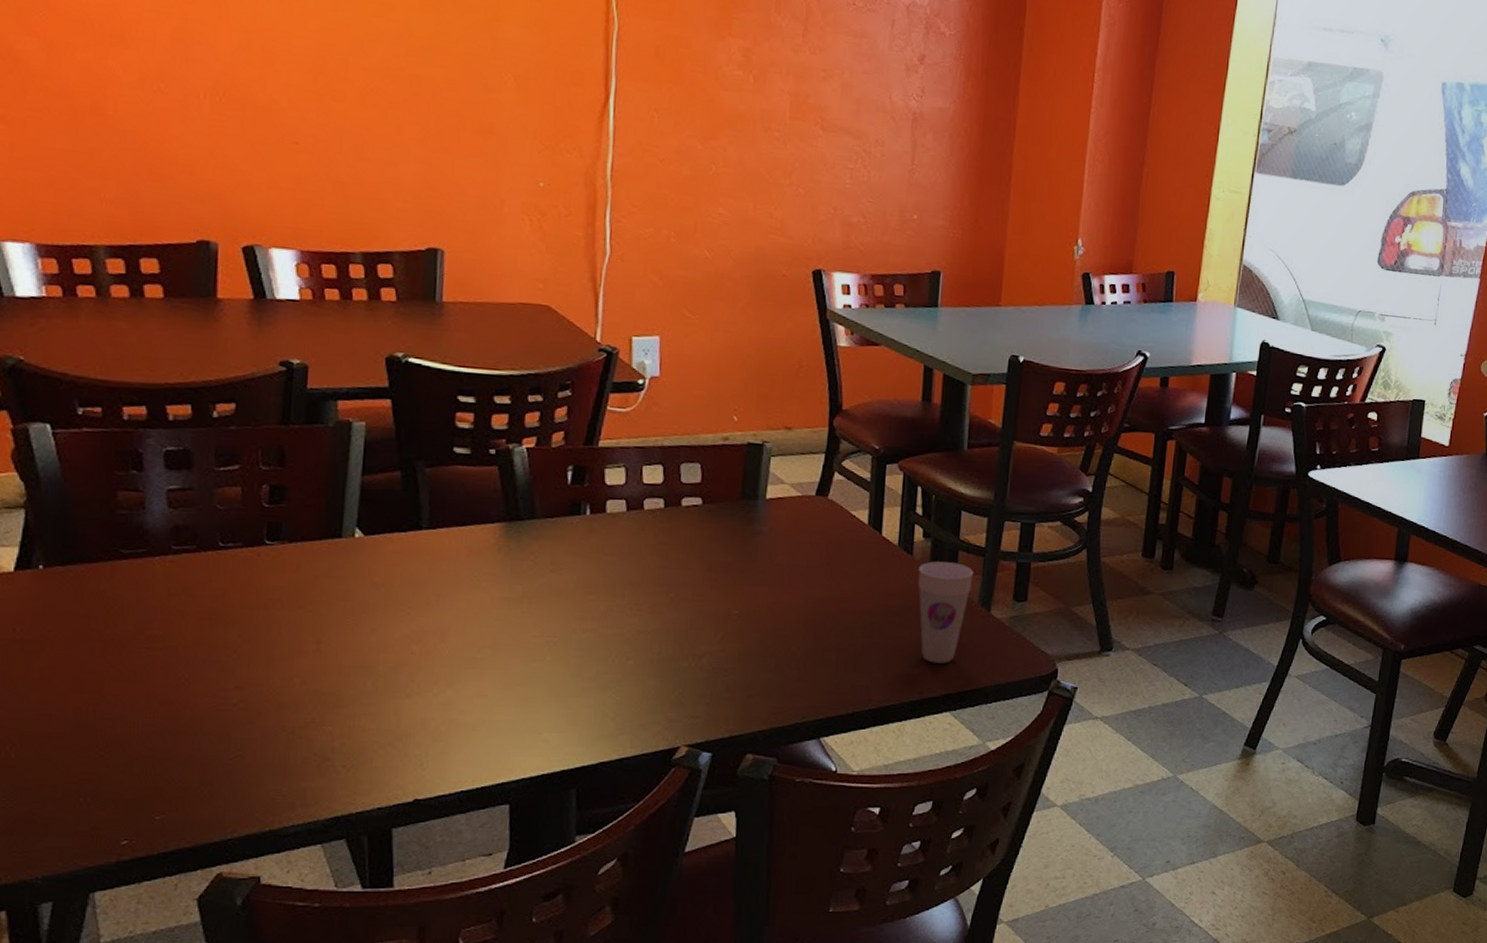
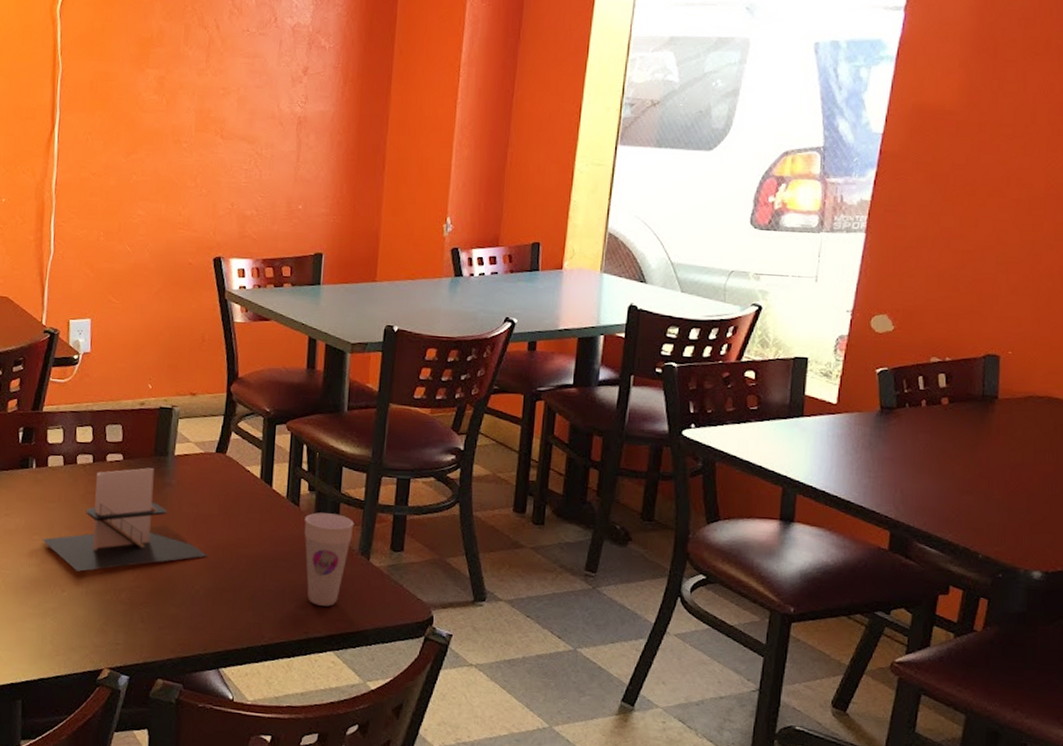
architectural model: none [599,513,806,636] -> present [42,468,207,572]

